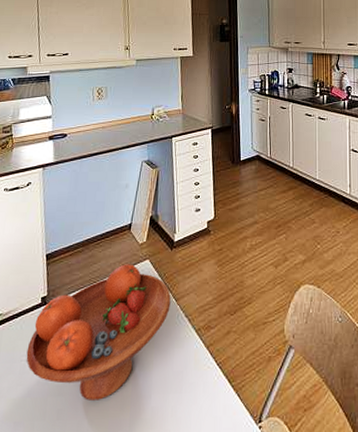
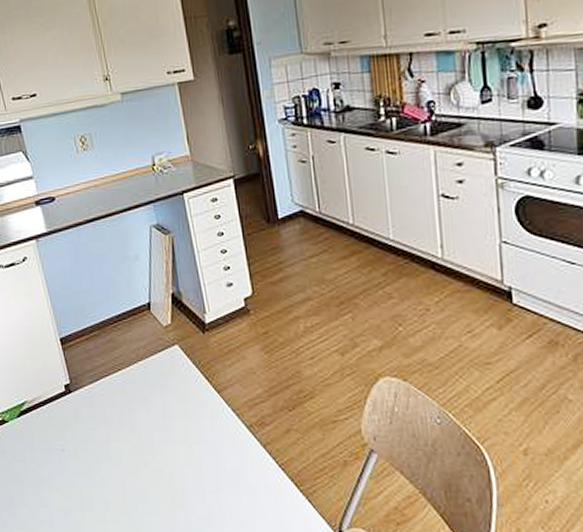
fruit bowl: present [26,264,171,401] -> none [60,349,213,495]

